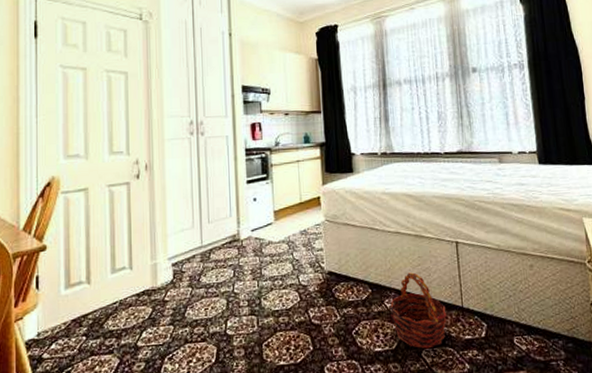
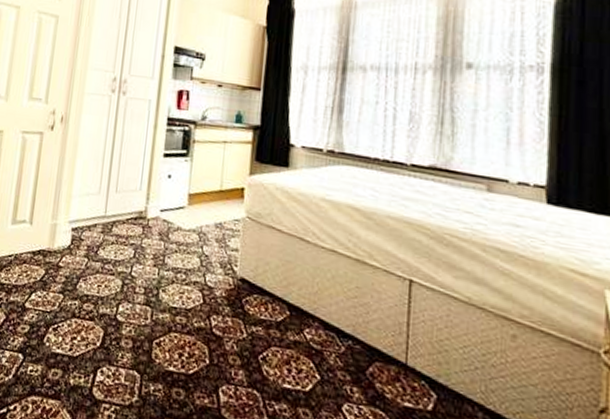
basket: present [389,272,447,349] -> none [309,303,384,404]

